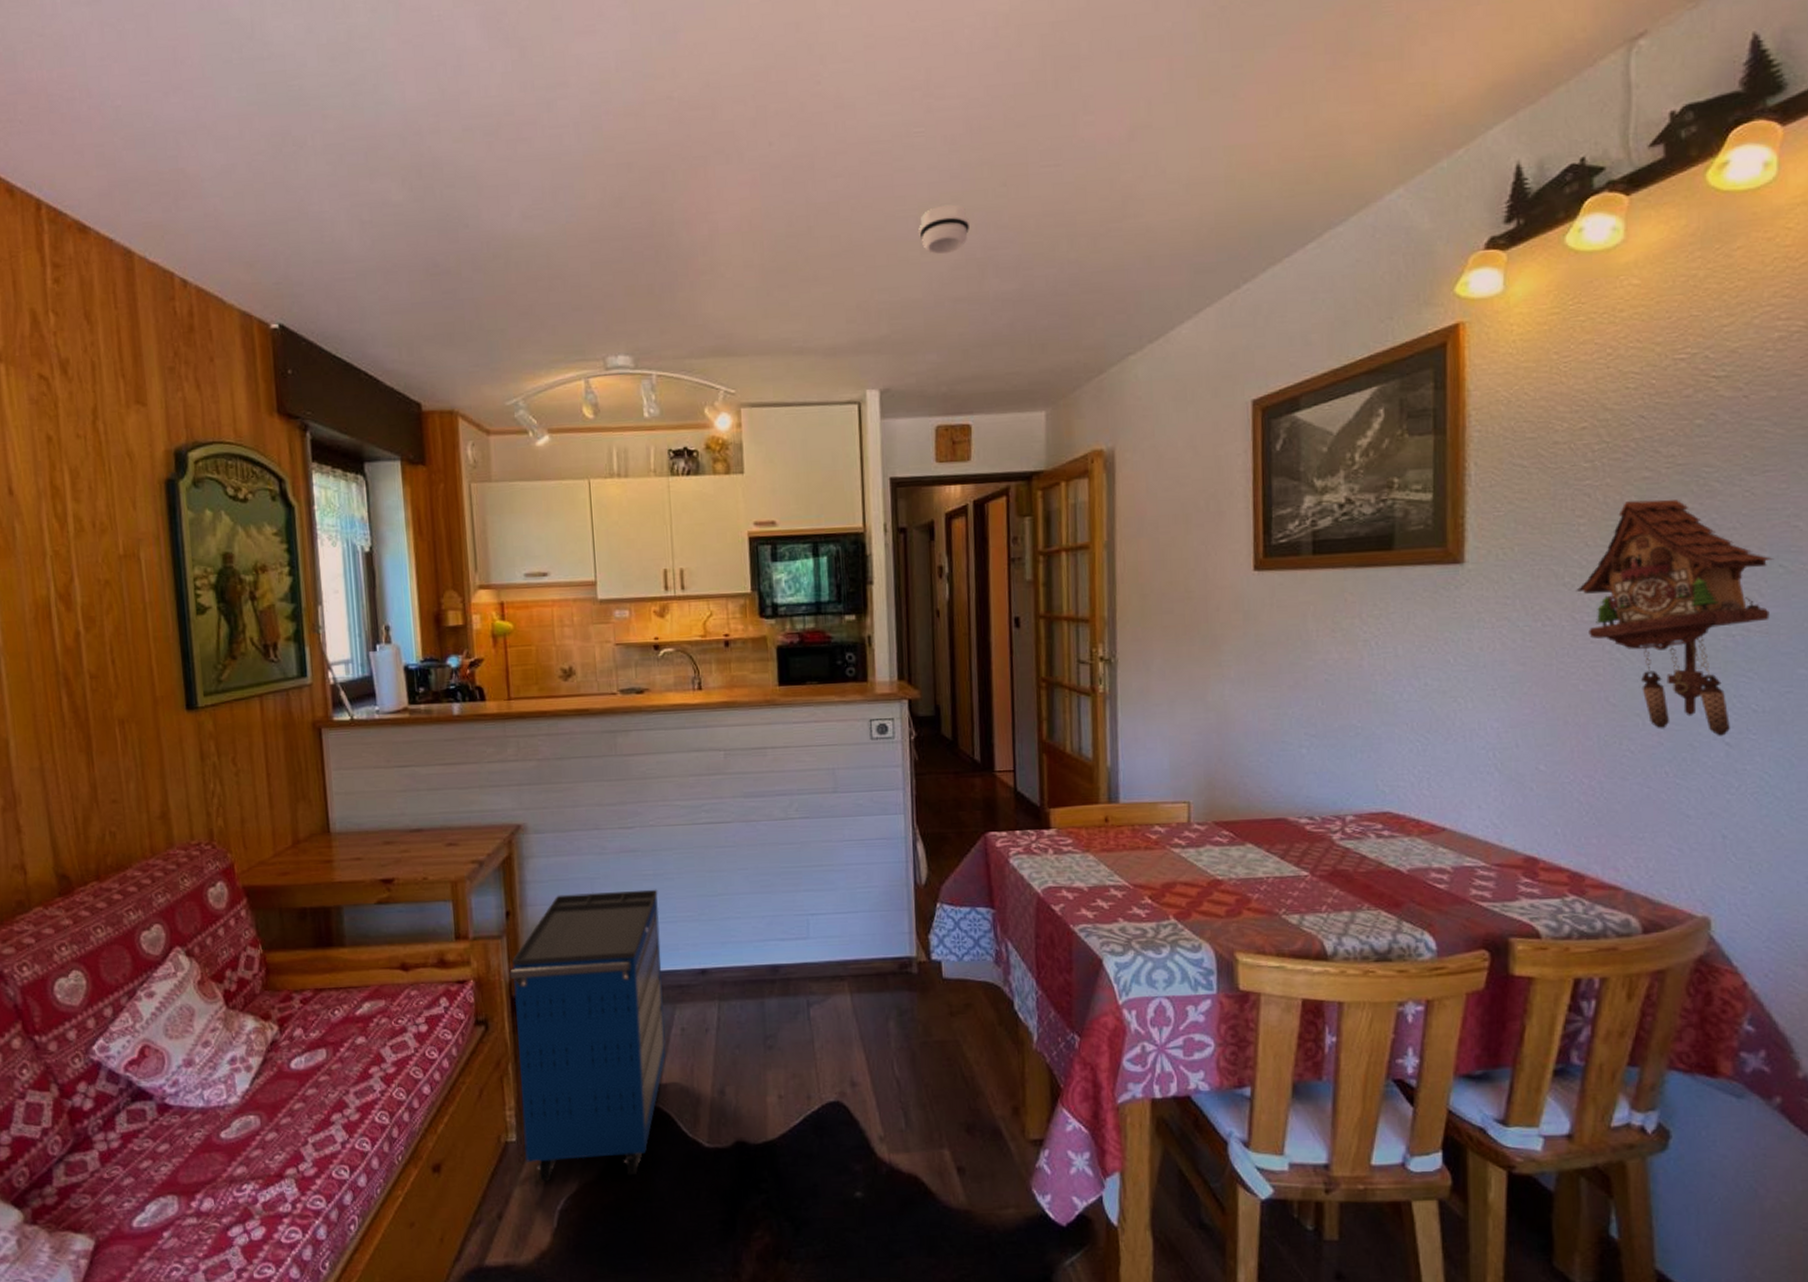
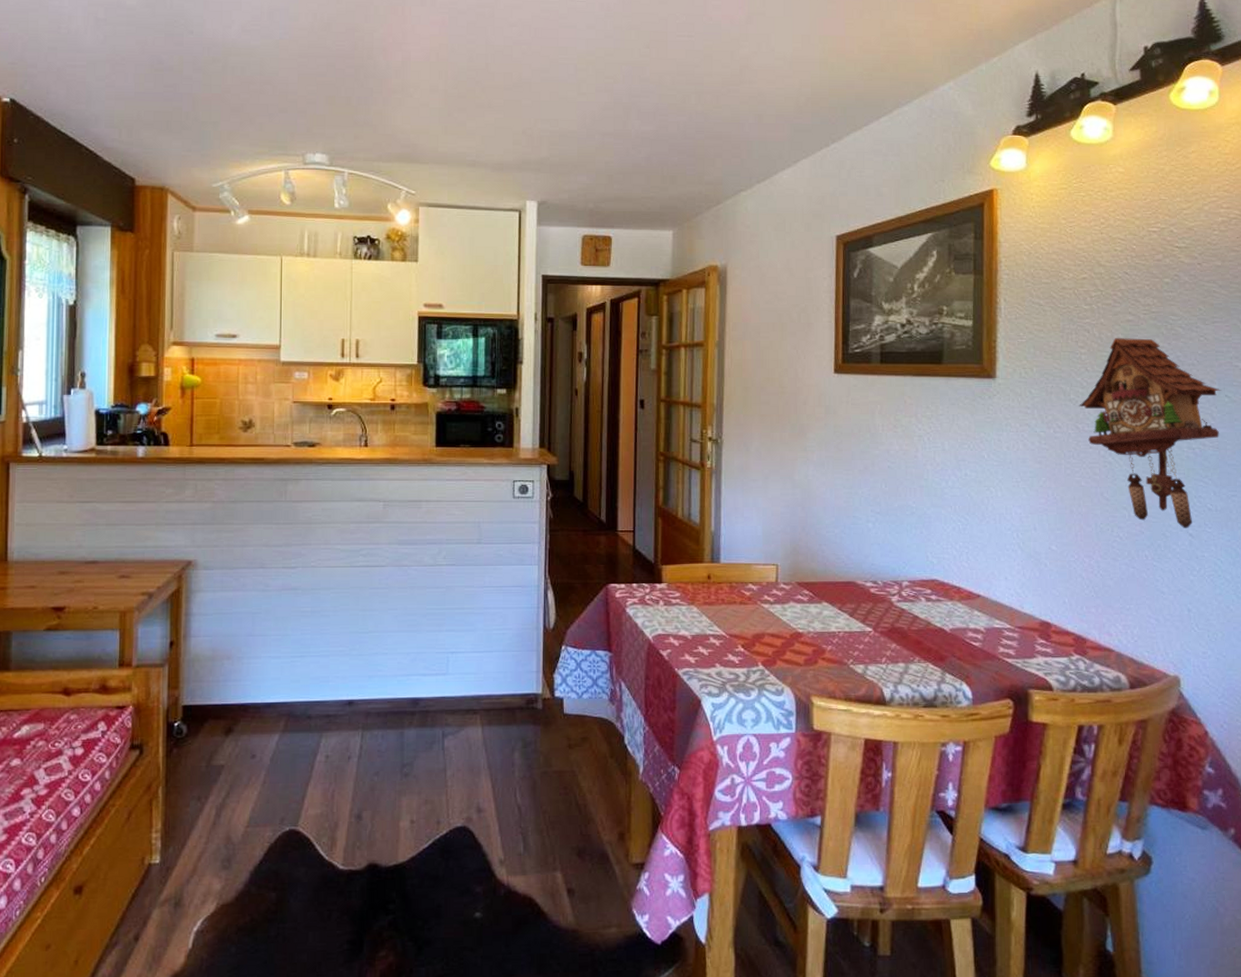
cabinet: present [509,889,666,1182] -> none [166,625,314,904]
smoke detector: present [919,204,971,255] -> none [577,57,619,97]

